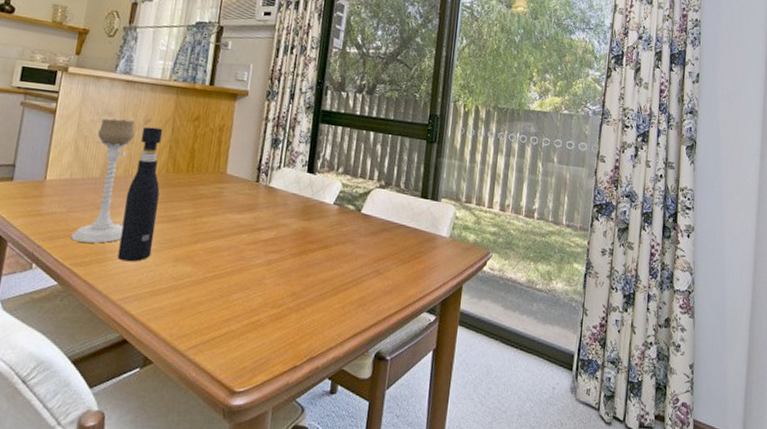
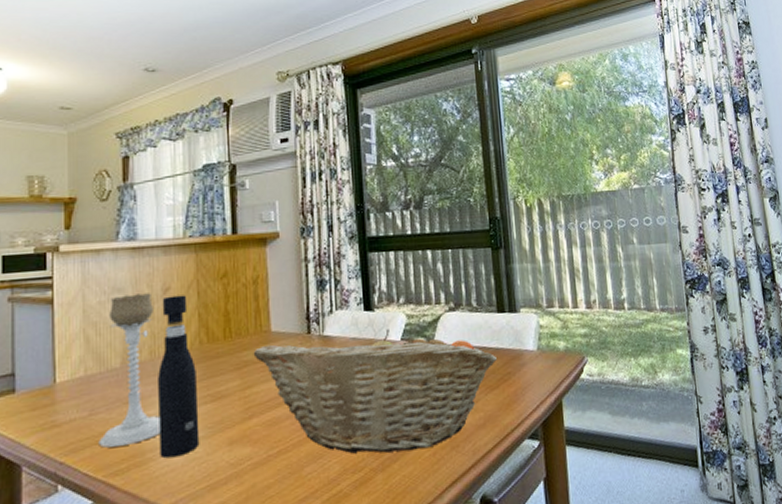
fruit basket: none [208,184,413,301] -> present [253,329,497,454]

